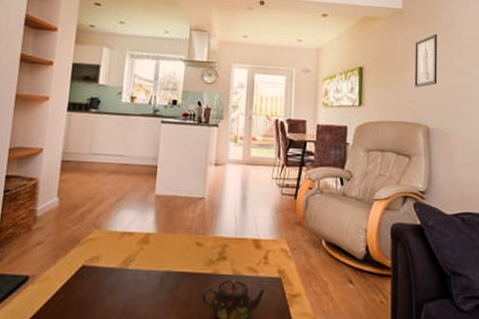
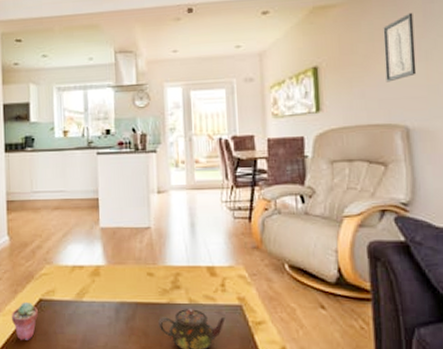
potted succulent: none [48,267,79,310] -> present [11,301,38,340]

